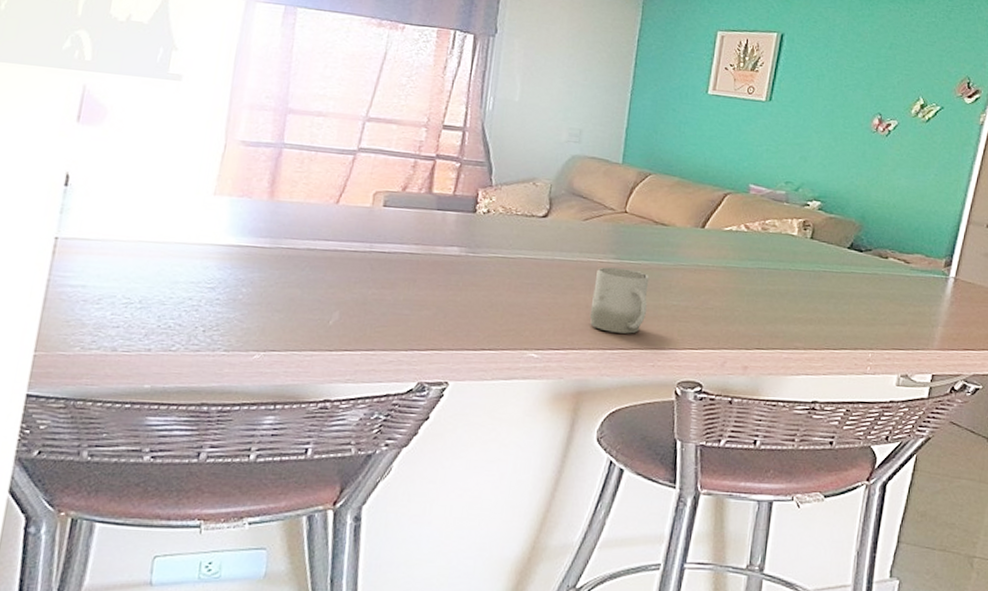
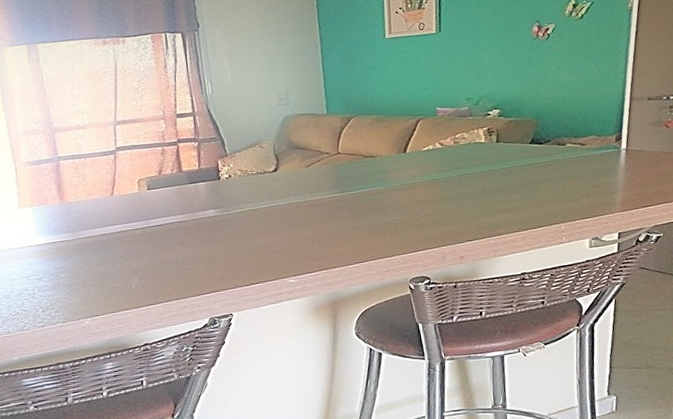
cup: present [589,267,649,334] -> none [326,198,373,252]

